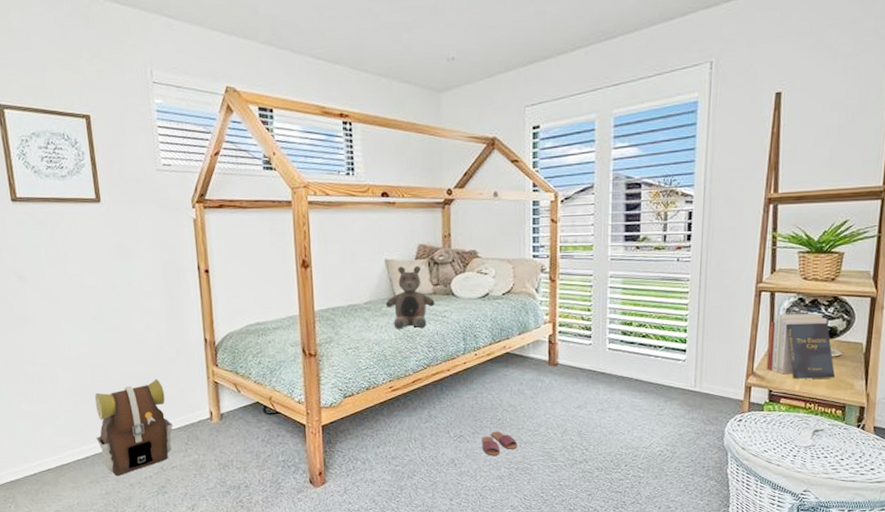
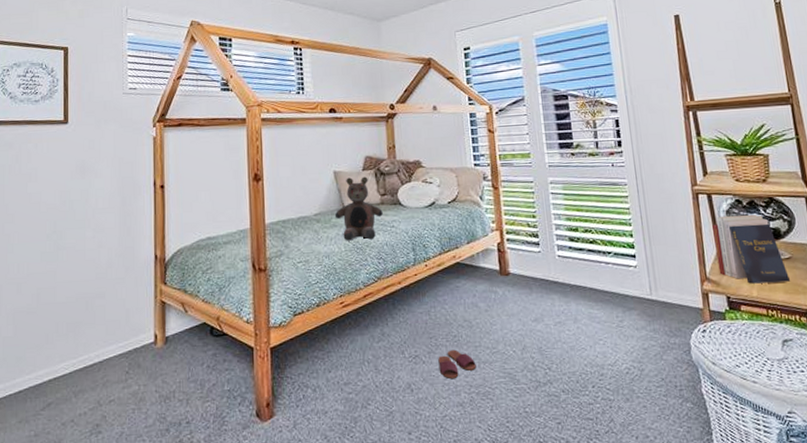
backpack: present [95,379,173,476] -> none [32,299,115,413]

